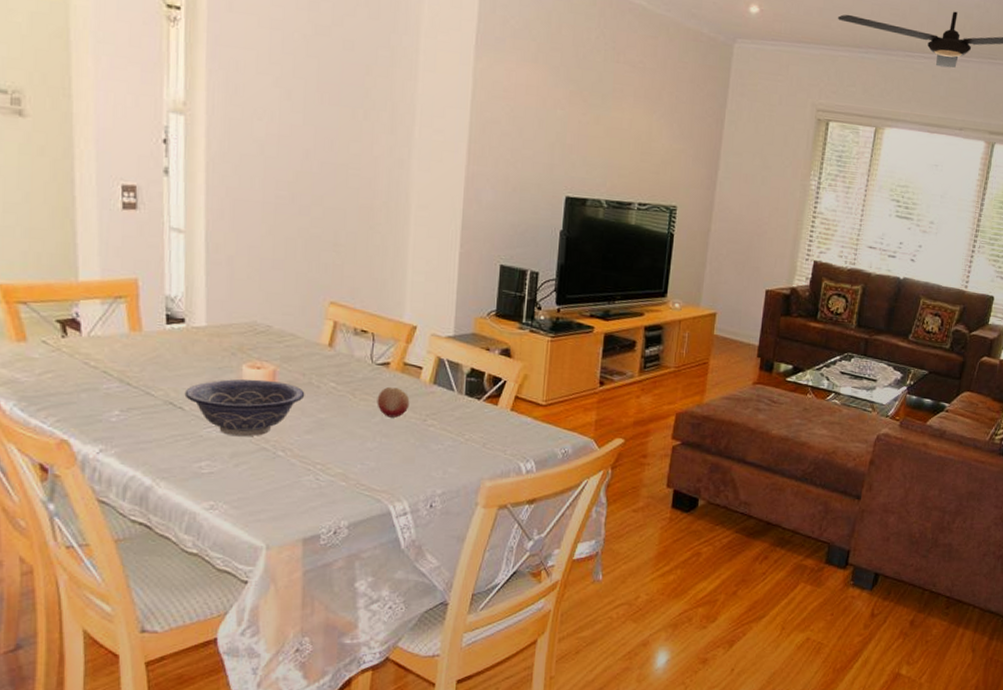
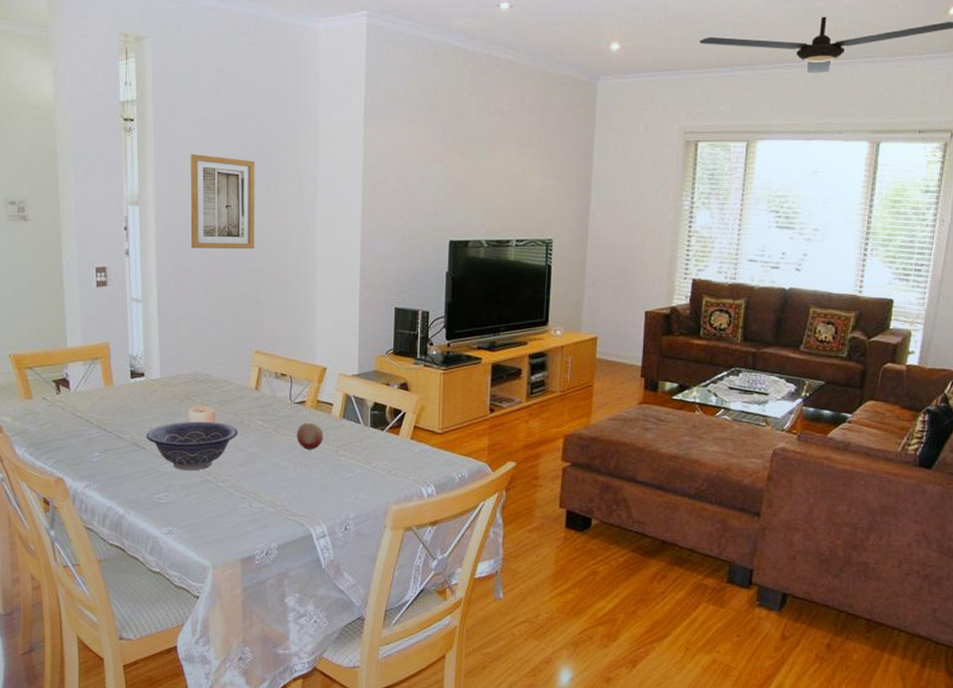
wall art: none [252,60,339,184] -> present [190,153,255,250]

